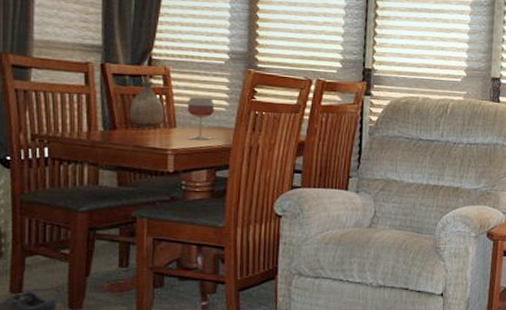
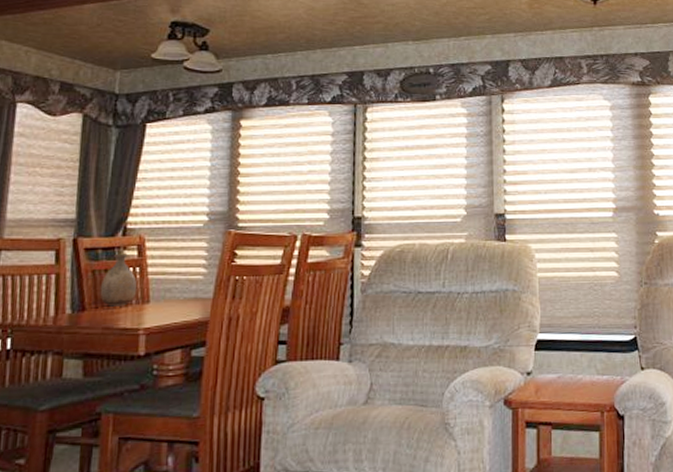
wineglass: present [187,97,215,141] -> none [161,266,192,315]

